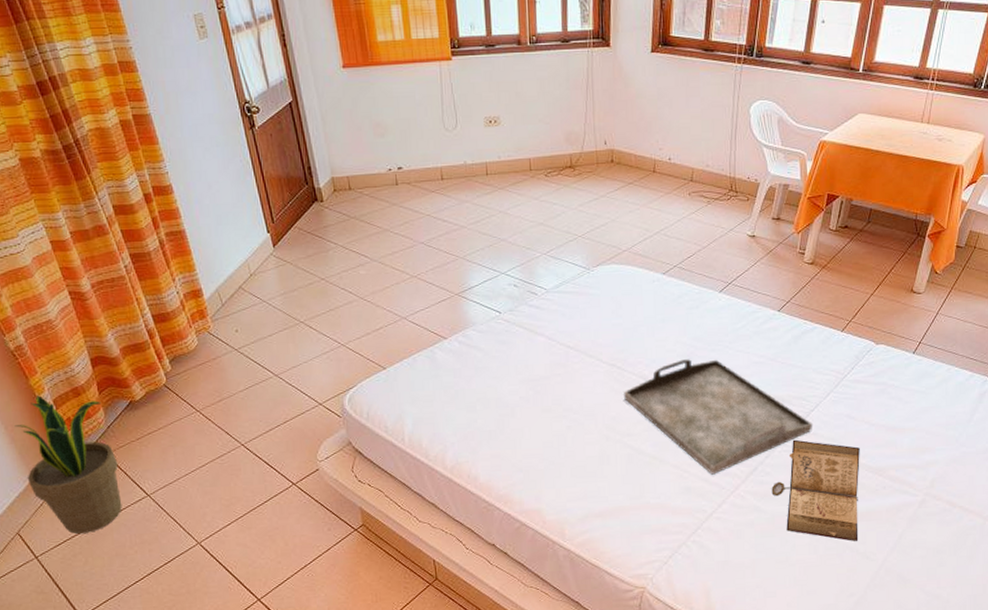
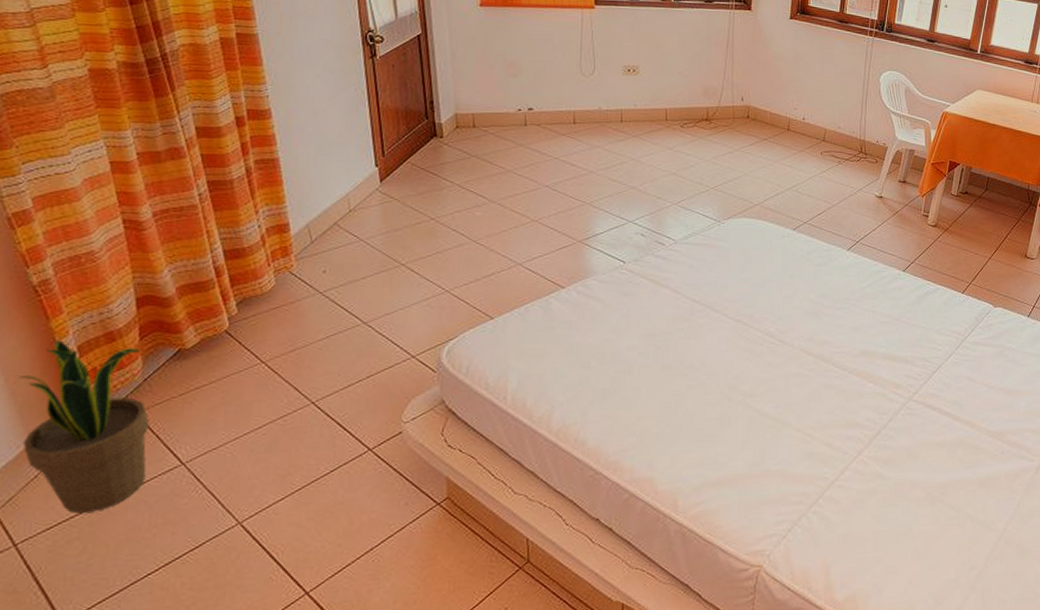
serving tray: present [623,359,813,475] -> none [747,317,936,439]
book: present [771,439,860,542] -> none [894,402,980,511]

